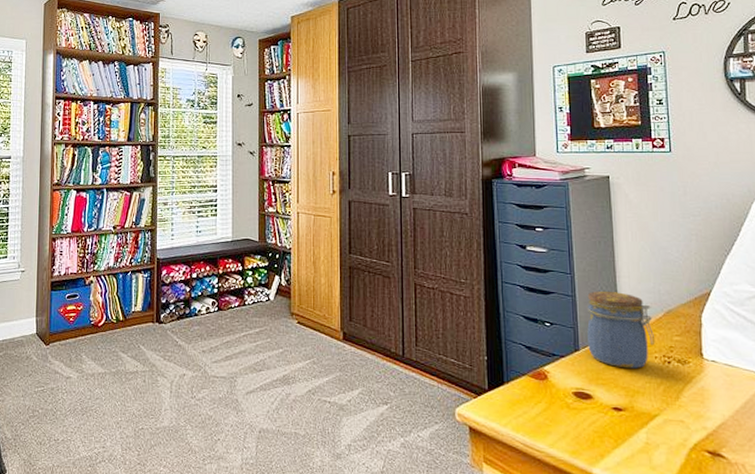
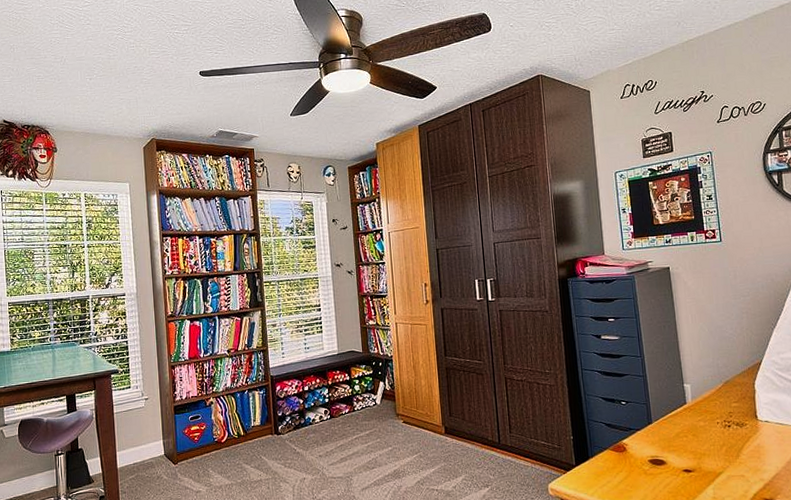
jar: present [587,290,656,369] -> none [656,368,717,435]

